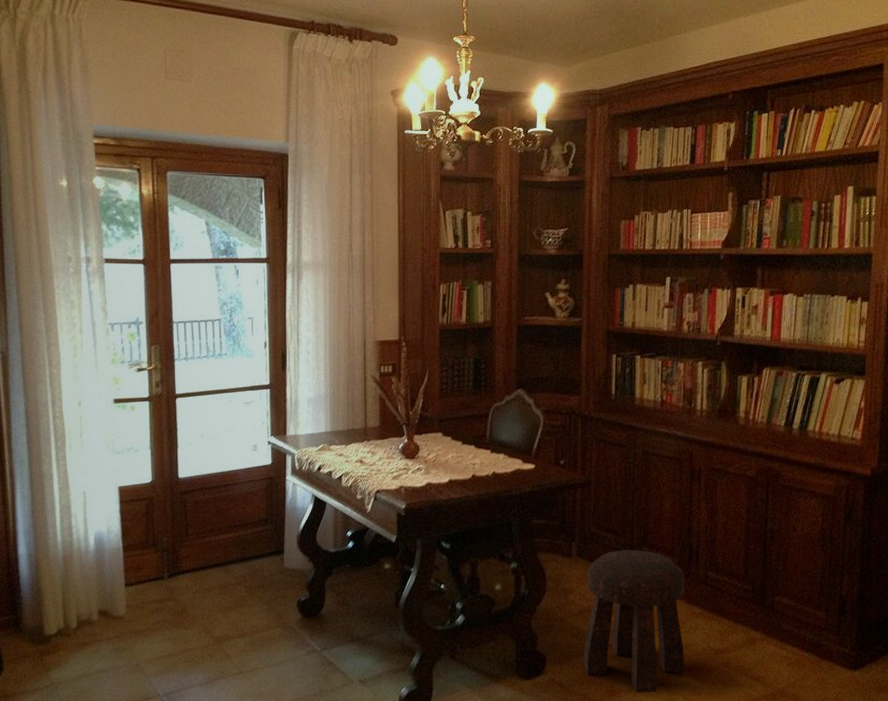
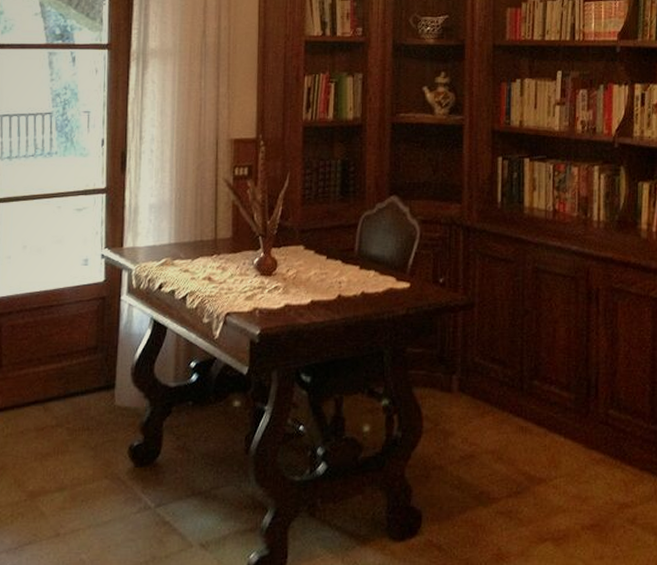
stool: present [583,550,685,693] -> none [465,384,584,557]

